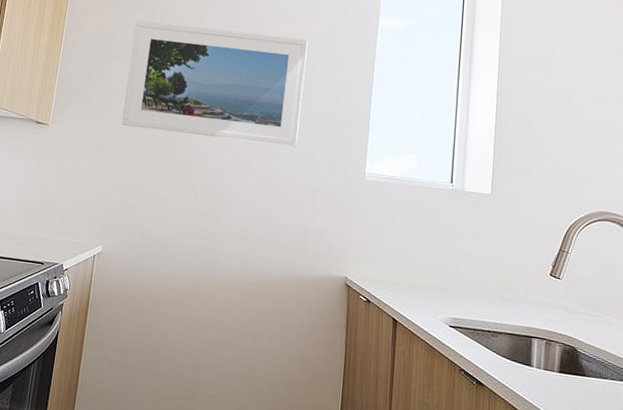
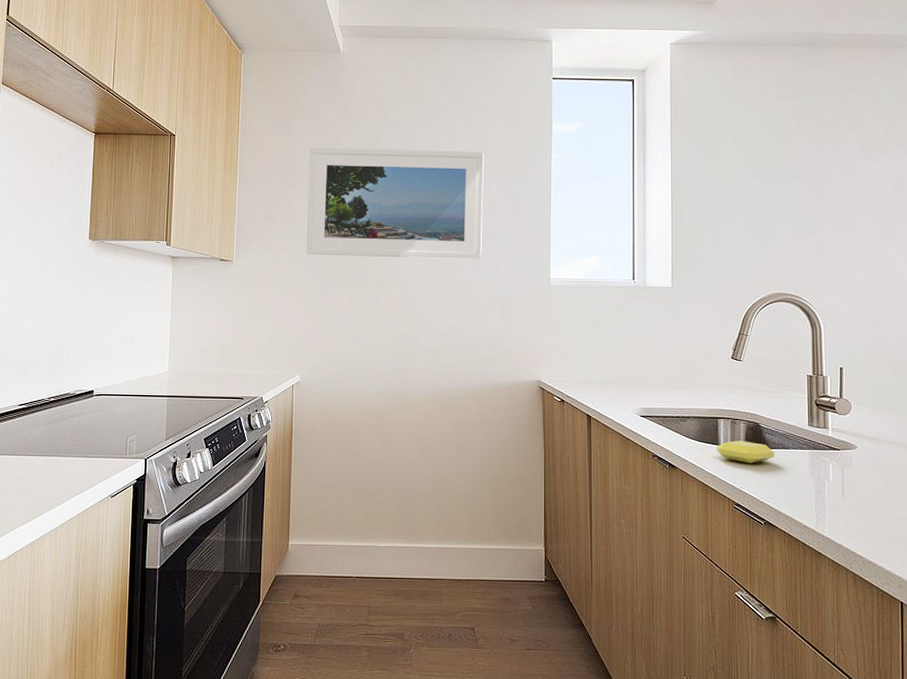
soap bar: none [528,363,592,391] -> present [716,441,775,464]

